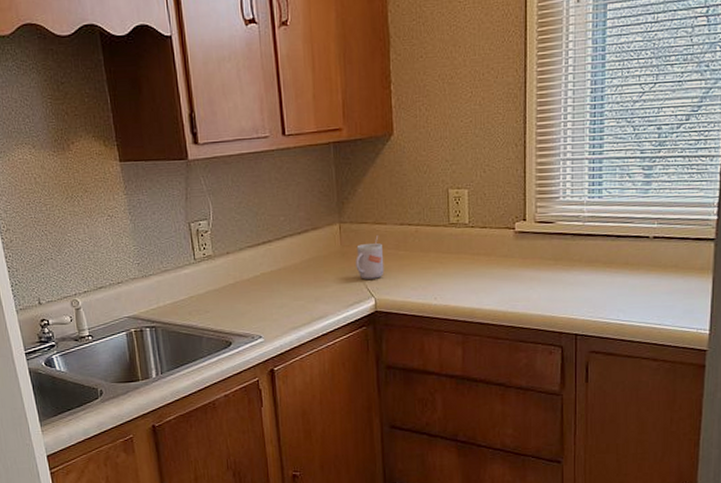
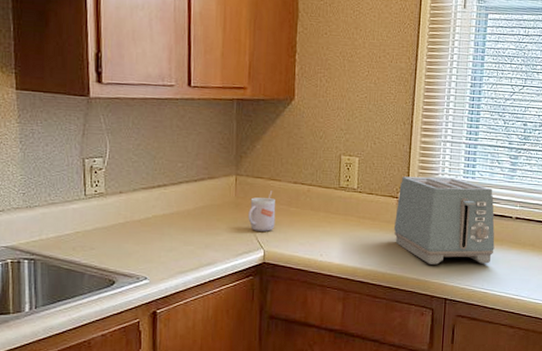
toaster: none [513,199,630,298] -> present [394,176,495,265]

